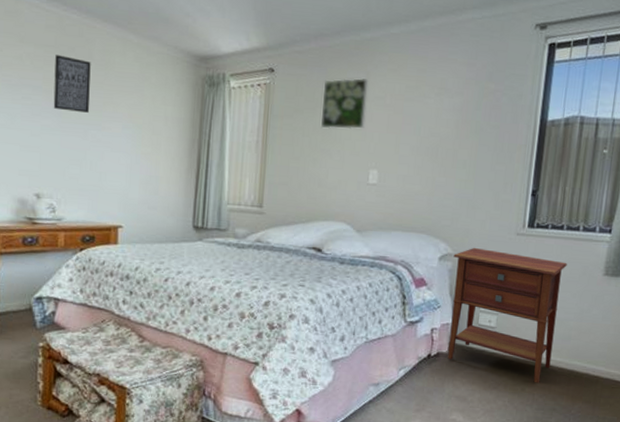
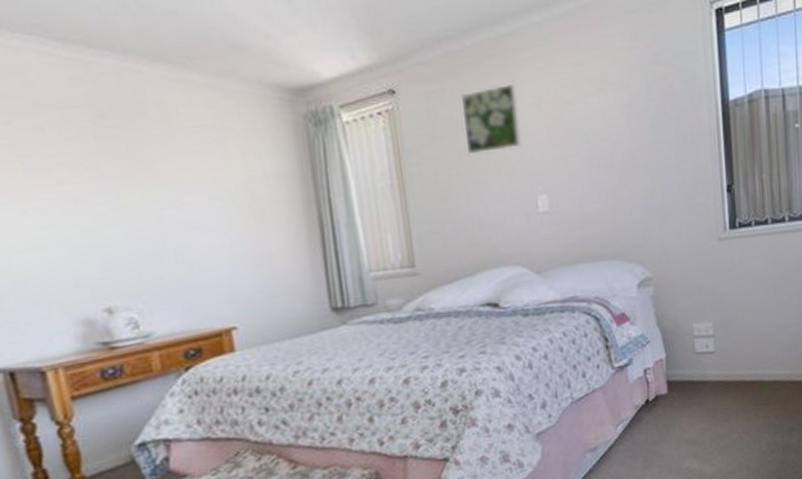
wall art: present [53,55,91,113] -> none [92,116,159,191]
nightstand: present [447,247,567,383] -> none [653,260,781,405]

